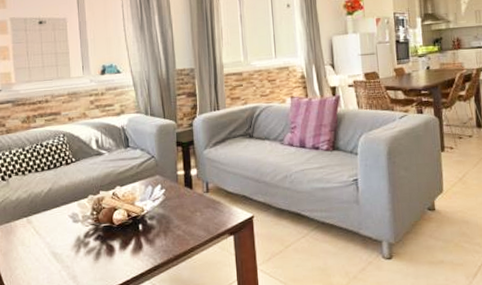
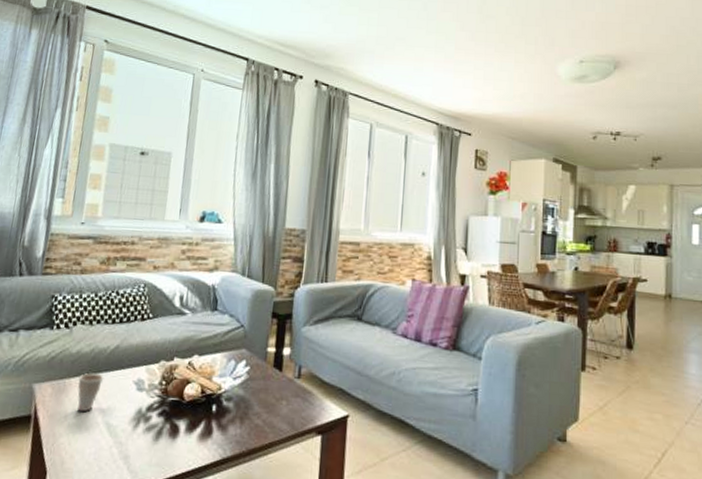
cup: none [22,213,44,247] -> present [77,373,104,412]

